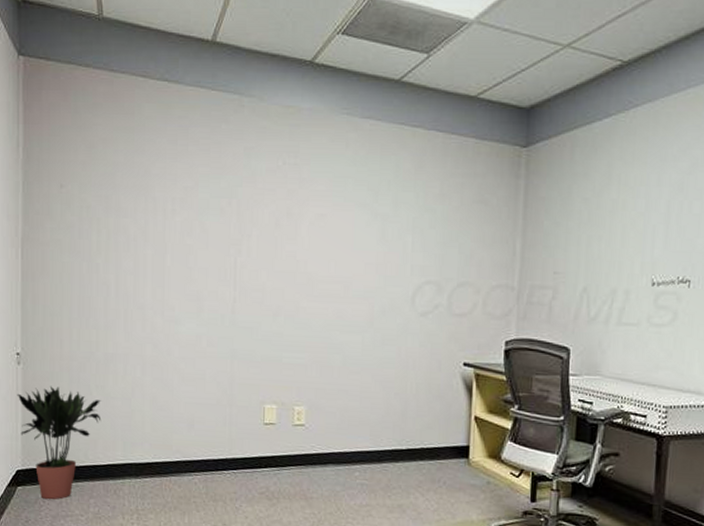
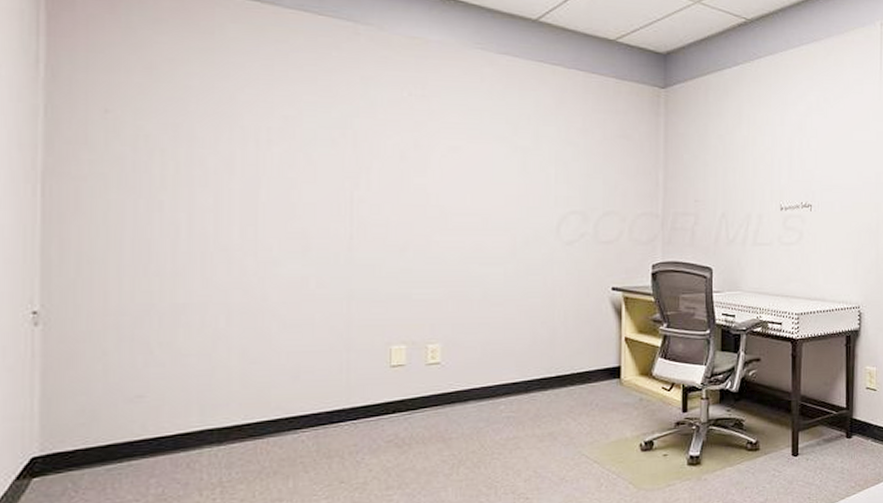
potted plant: present [17,386,102,499] -> none [32,348,168,488]

